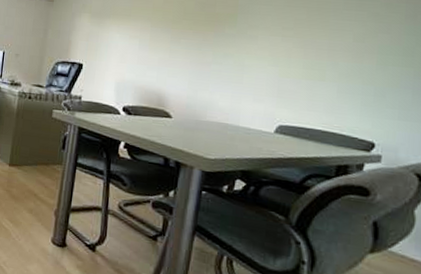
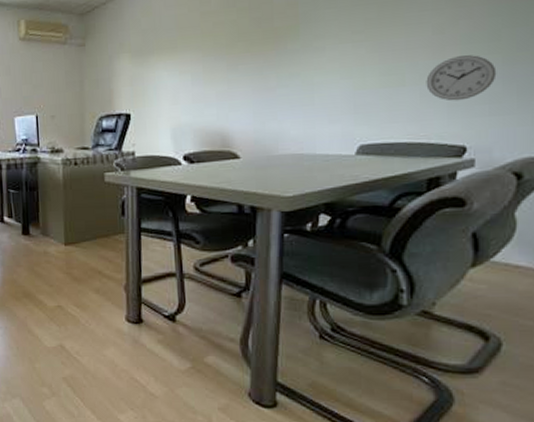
wall clock: none [343,63,408,102] -> present [426,55,497,101]

